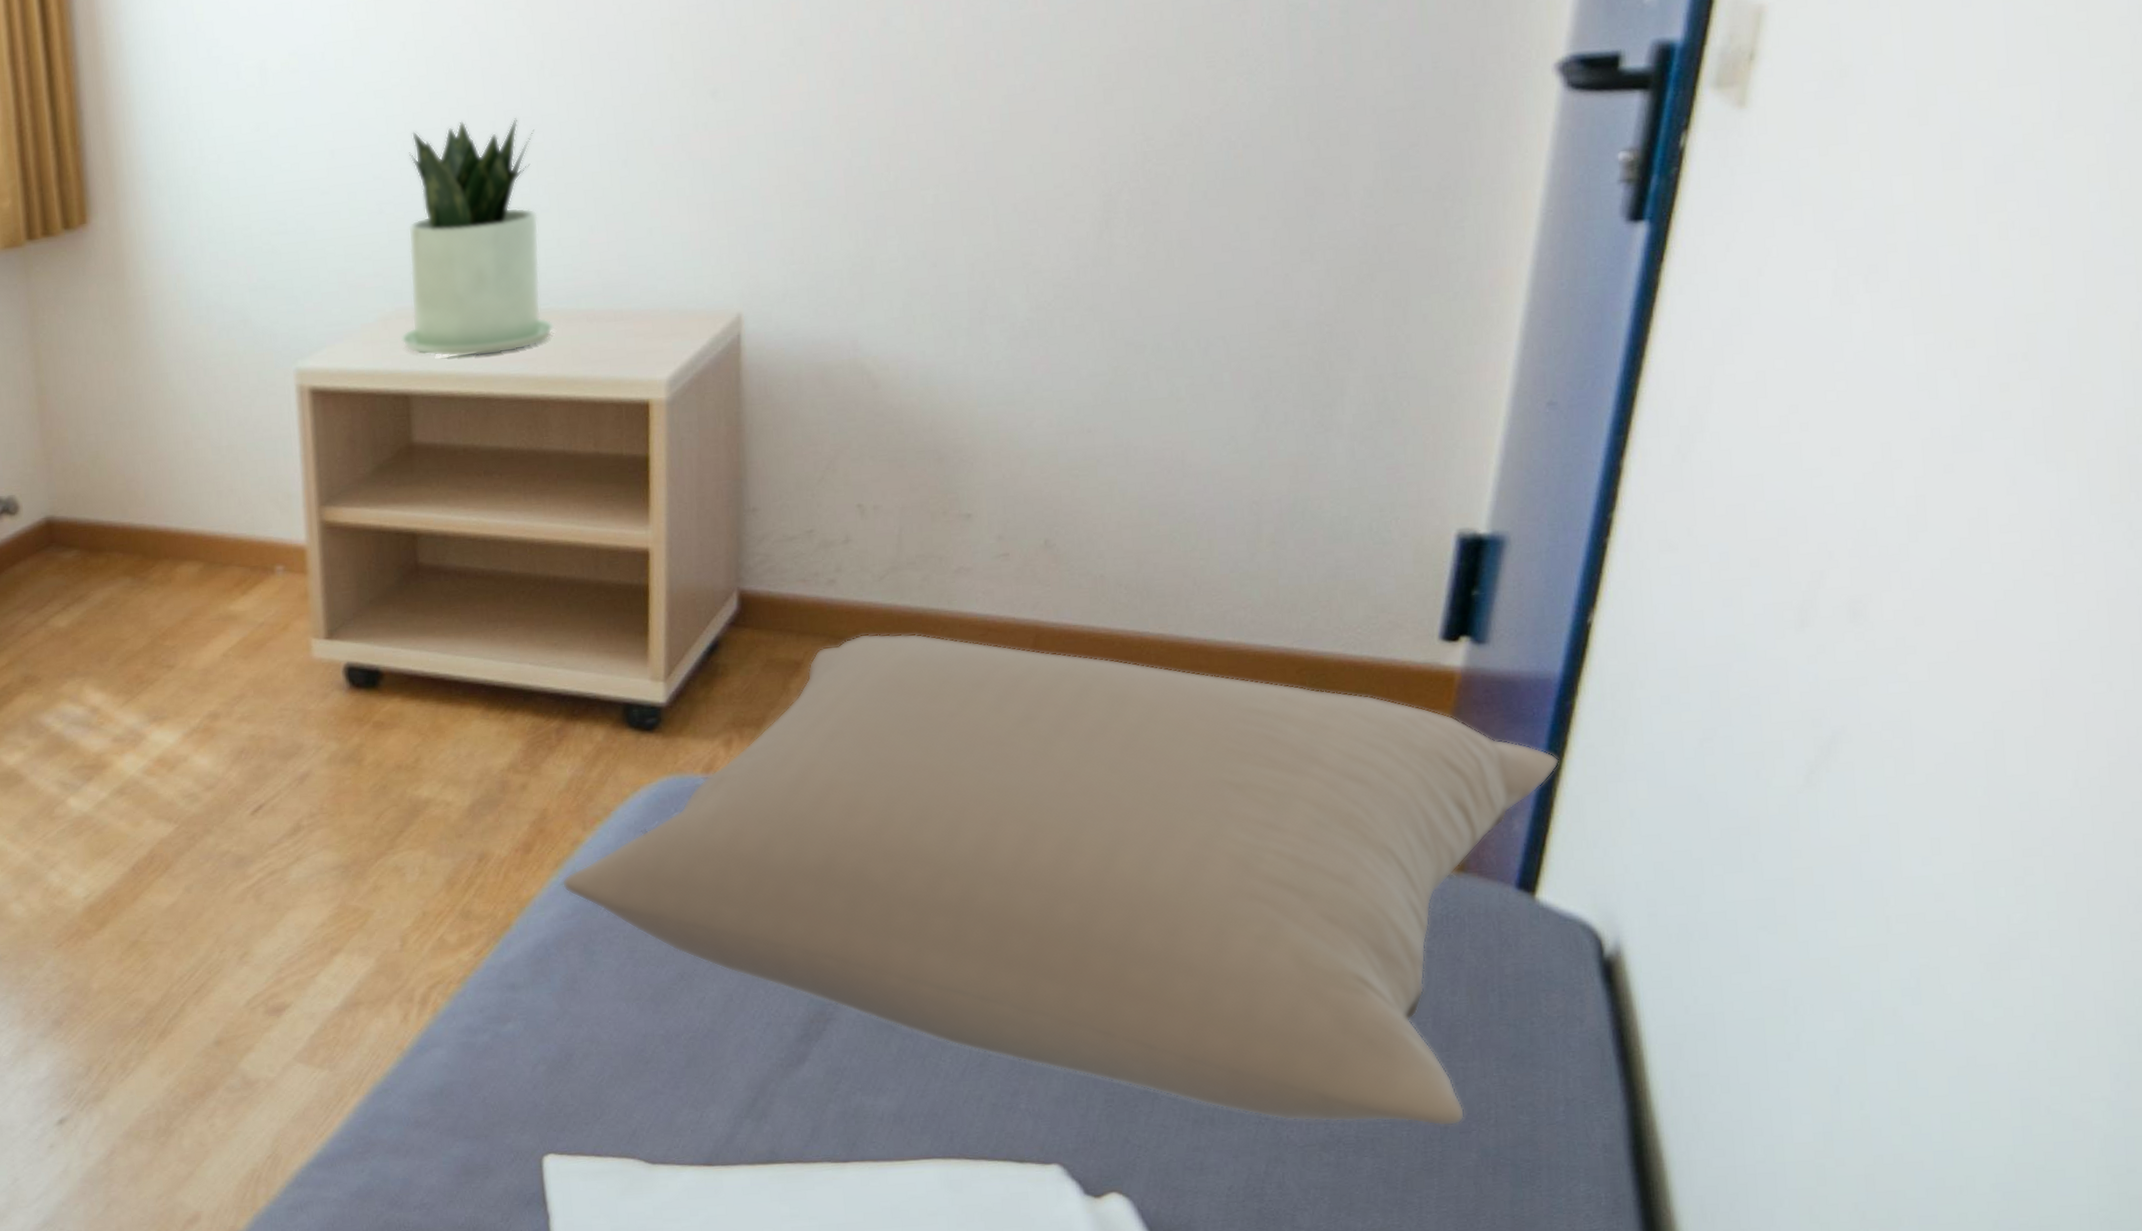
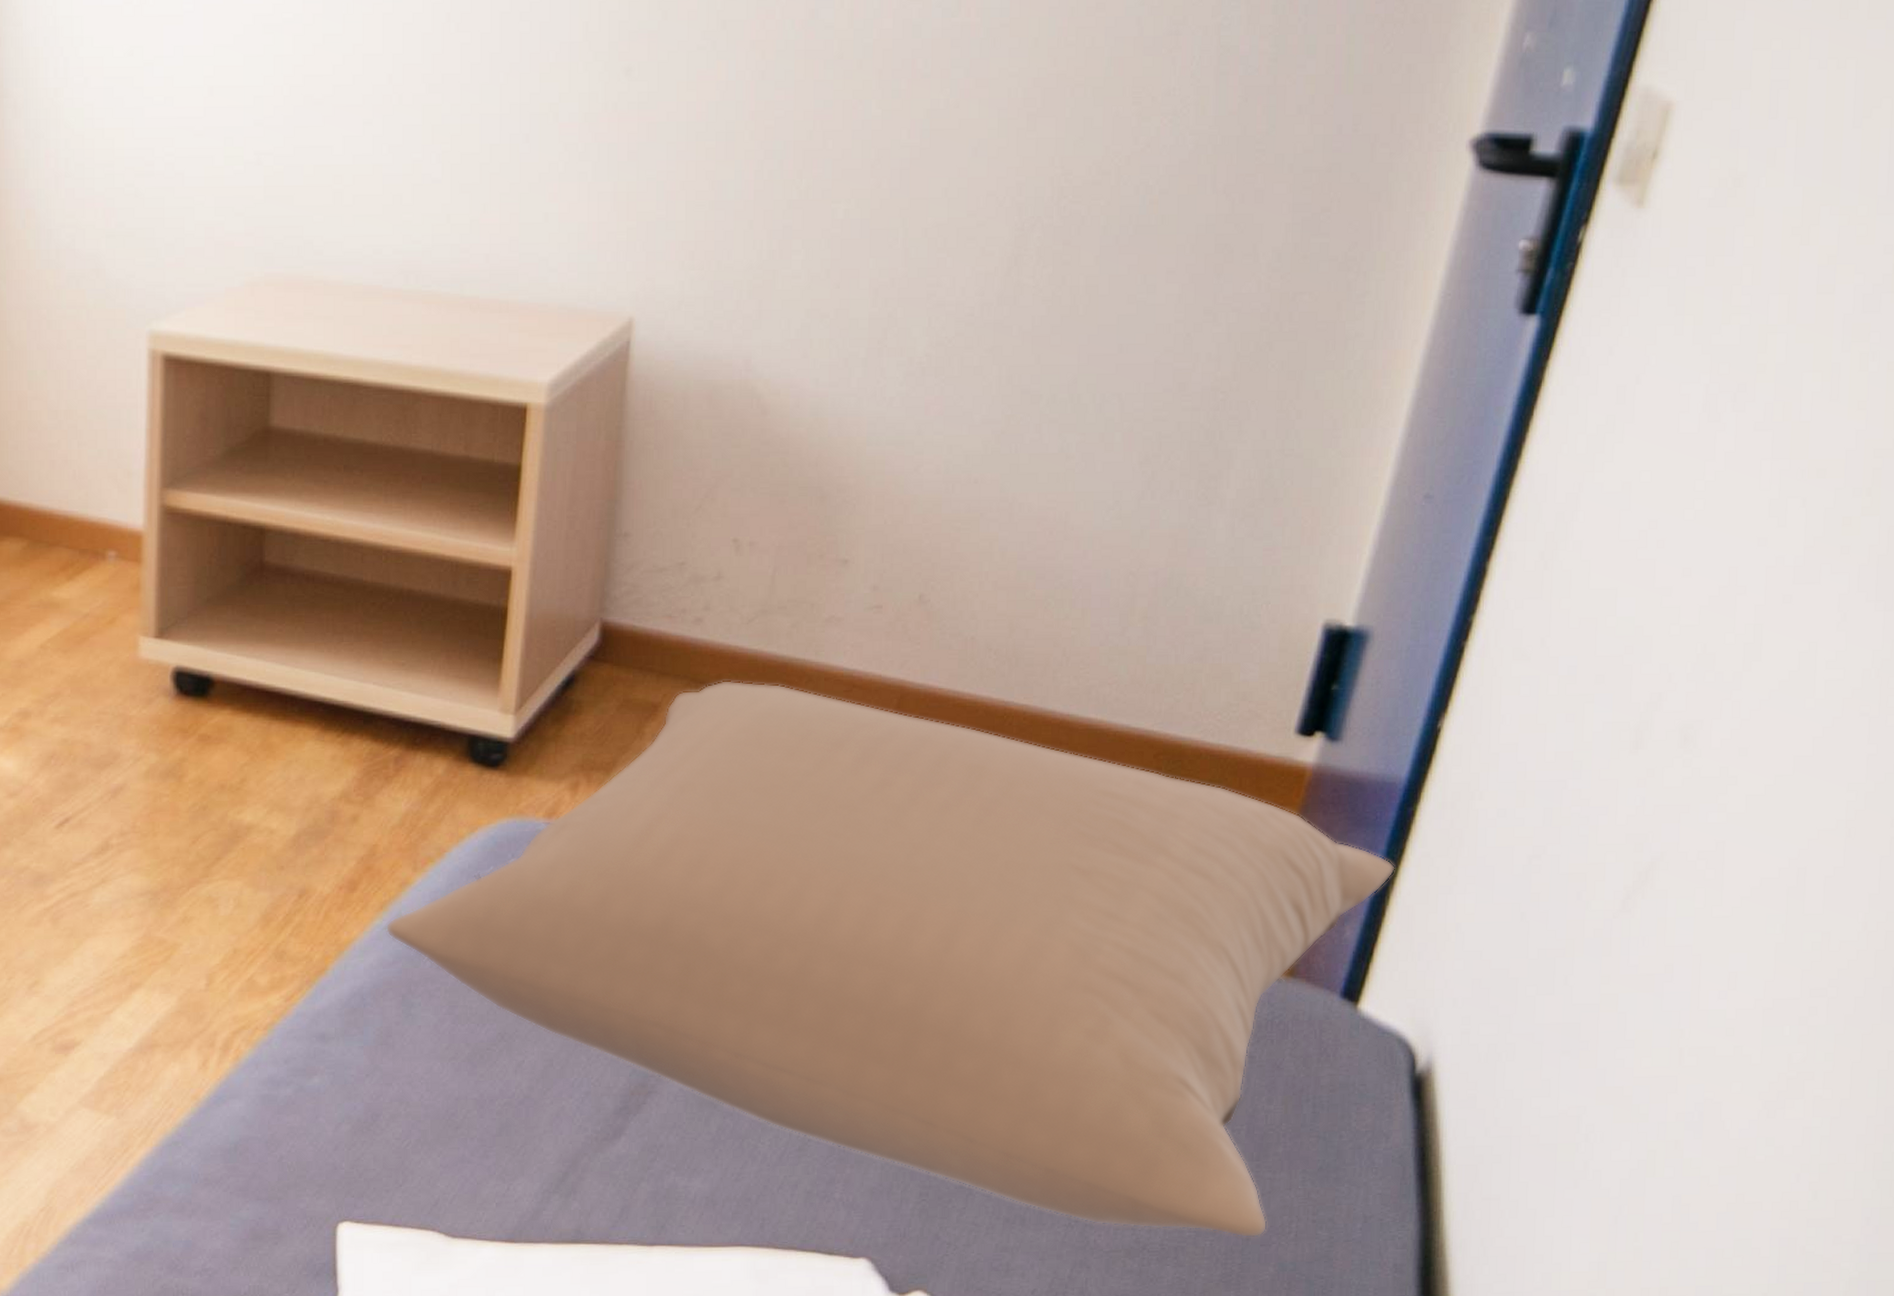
planter: present [400,118,555,357] -> none [267,70,435,337]

